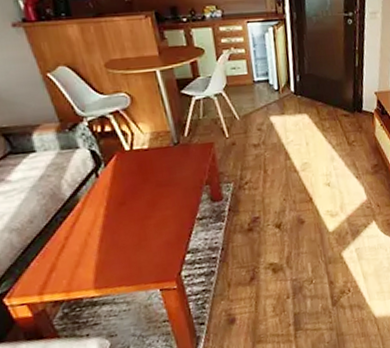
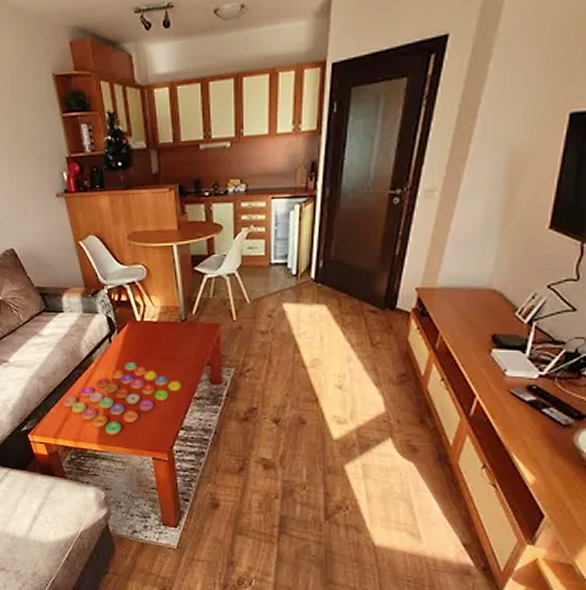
board game: none [46,194,183,277] -> present [63,363,182,435]

